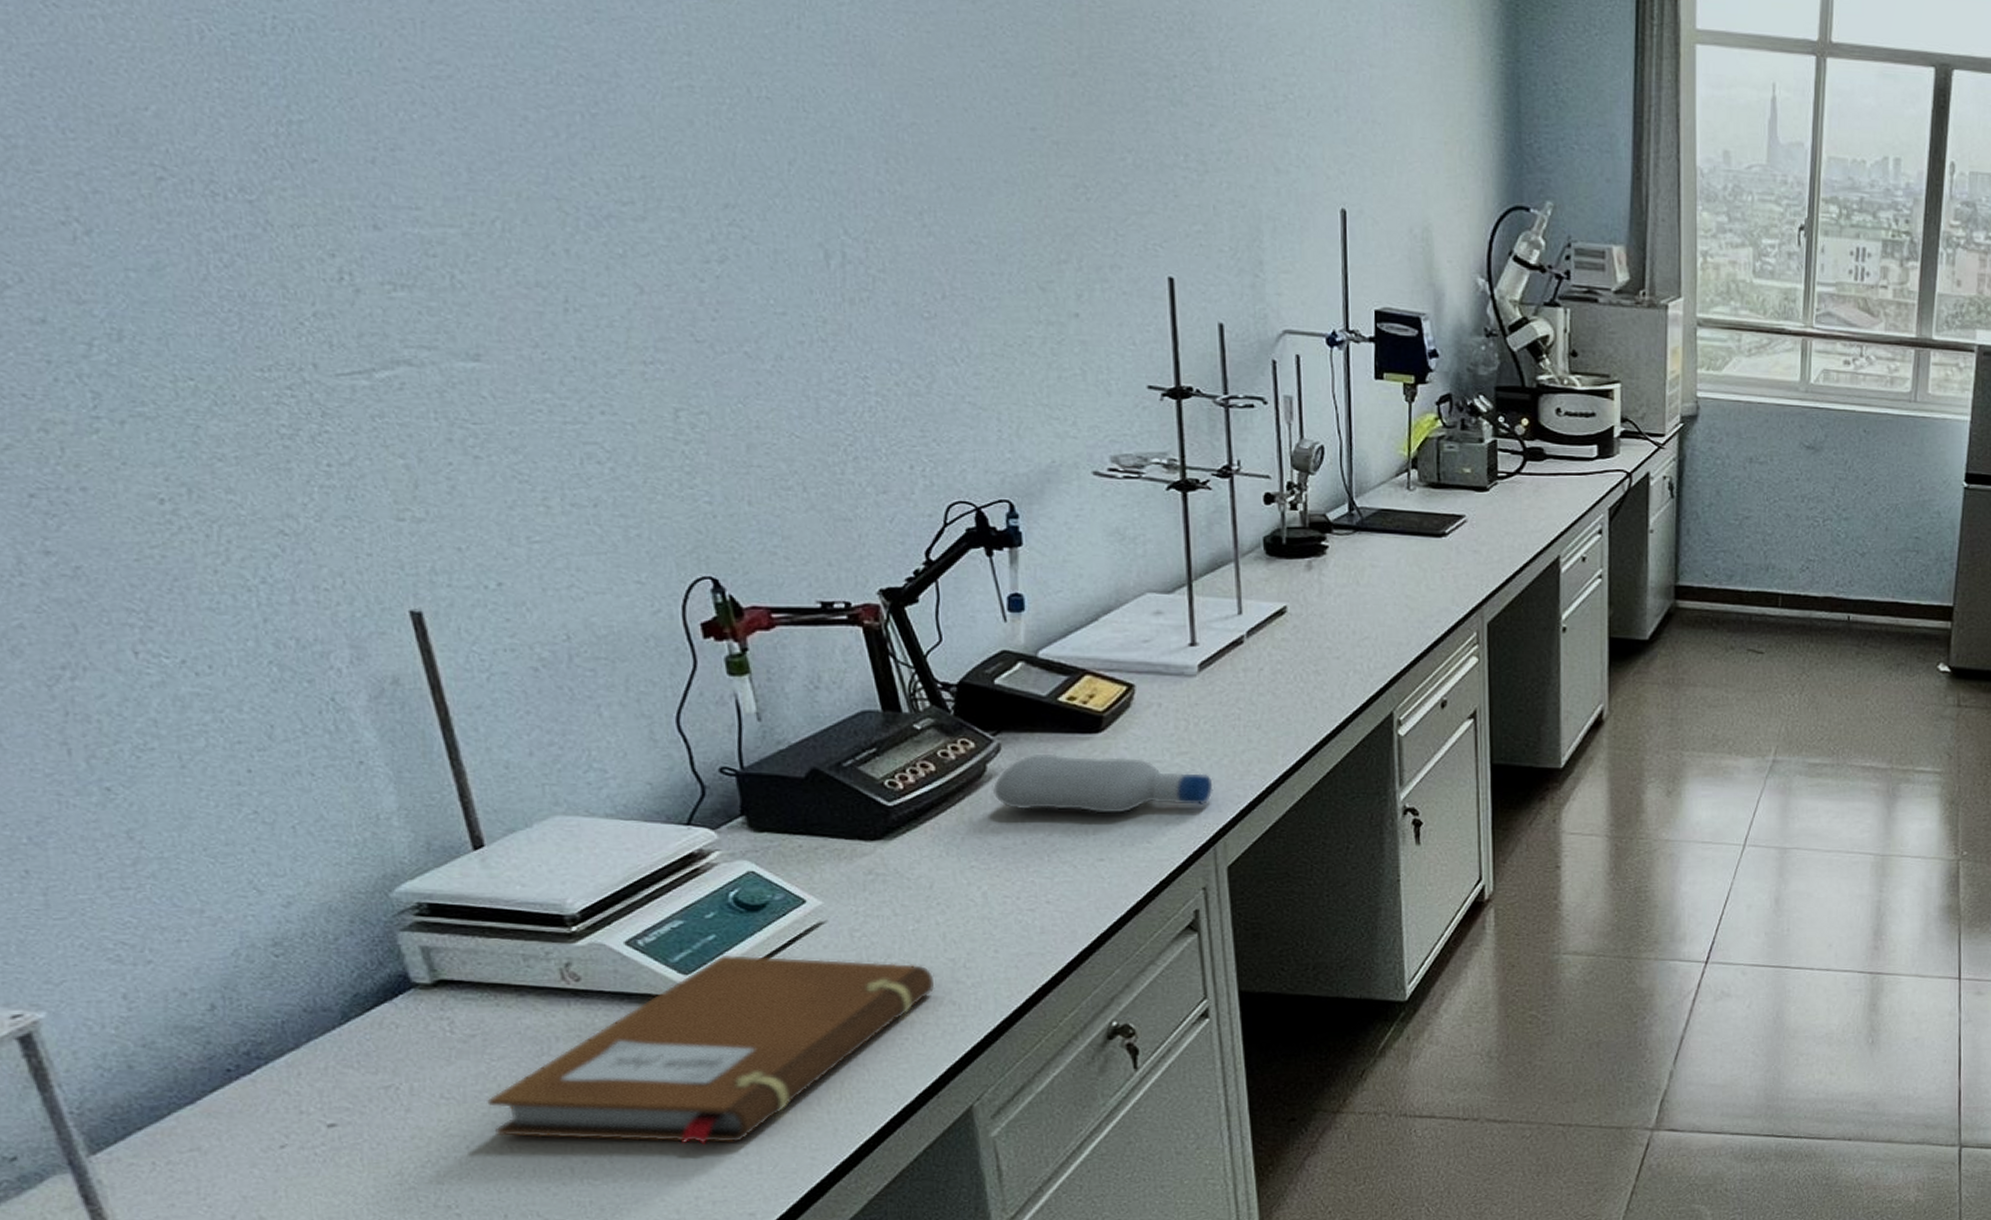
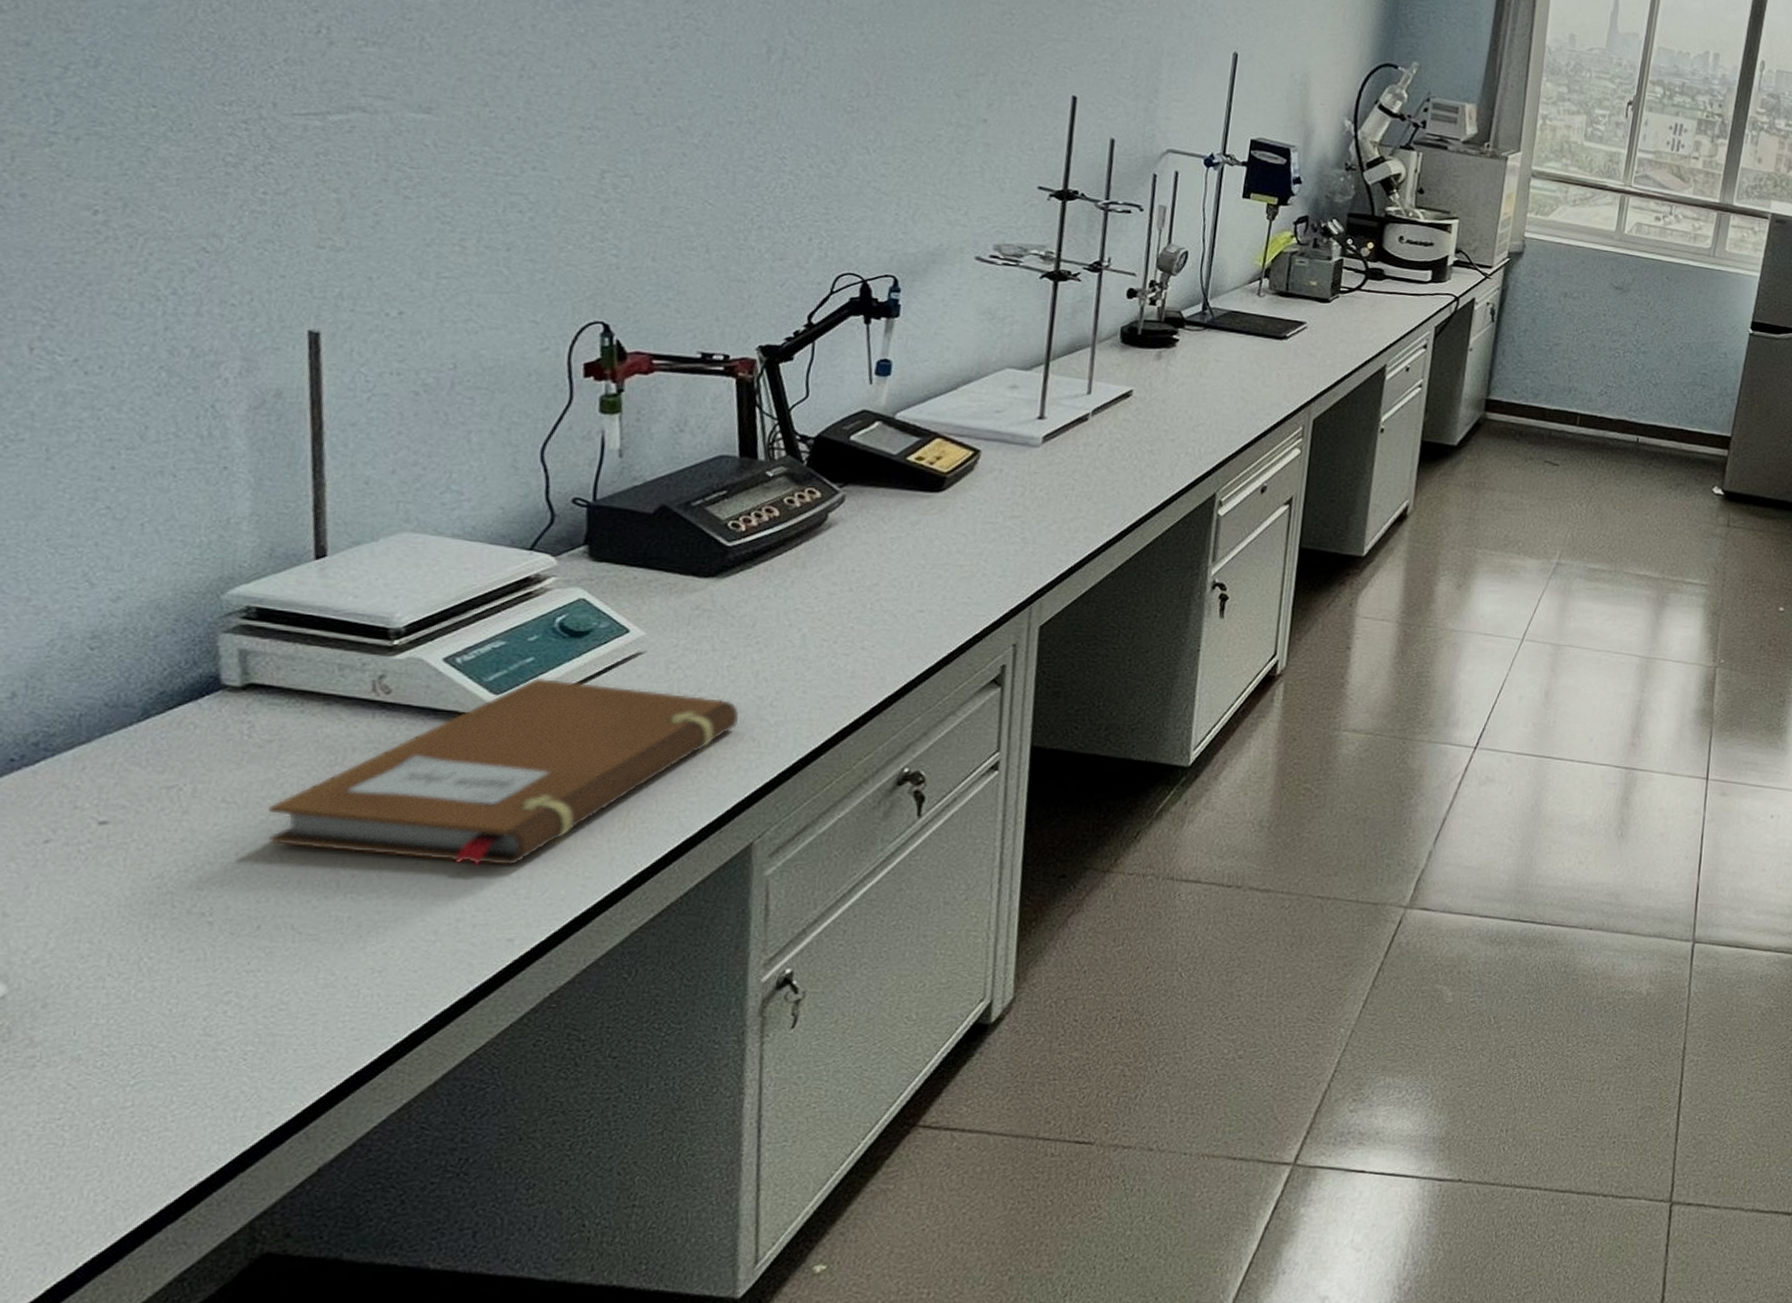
bottle: present [992,753,1214,814] -> none [829,507,1040,569]

